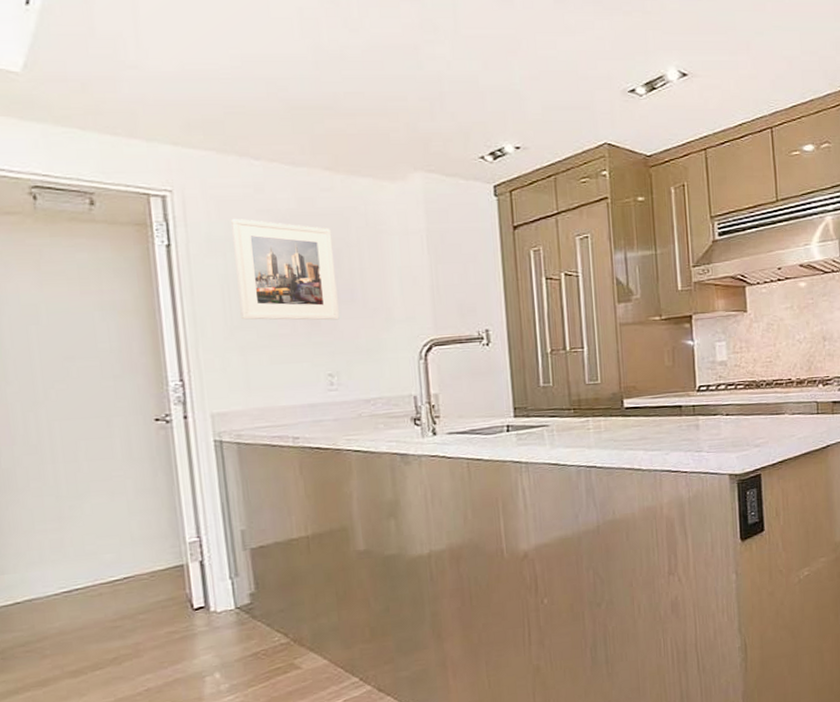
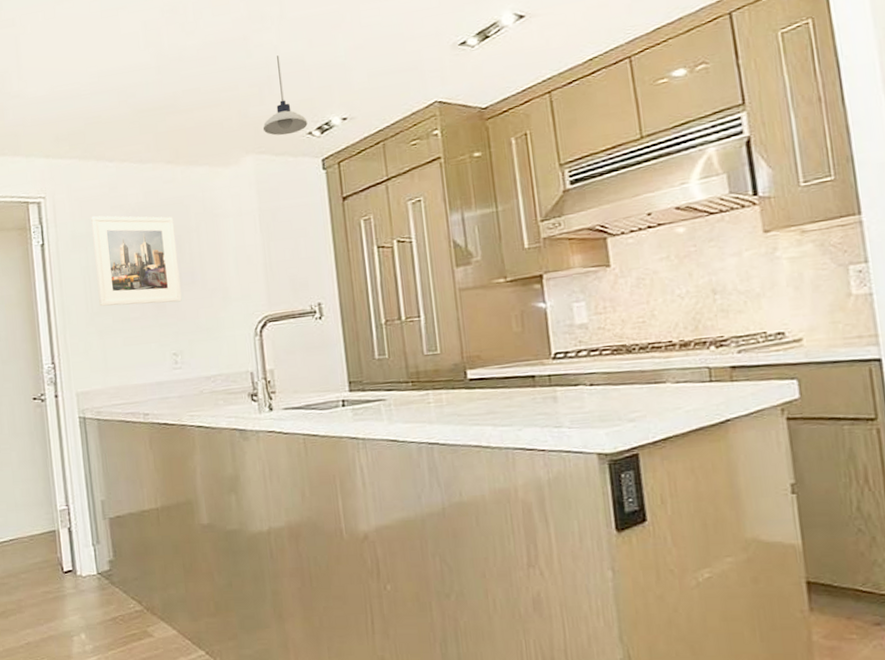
pendant light: none [432,72,480,156] -> present [262,55,308,136]

